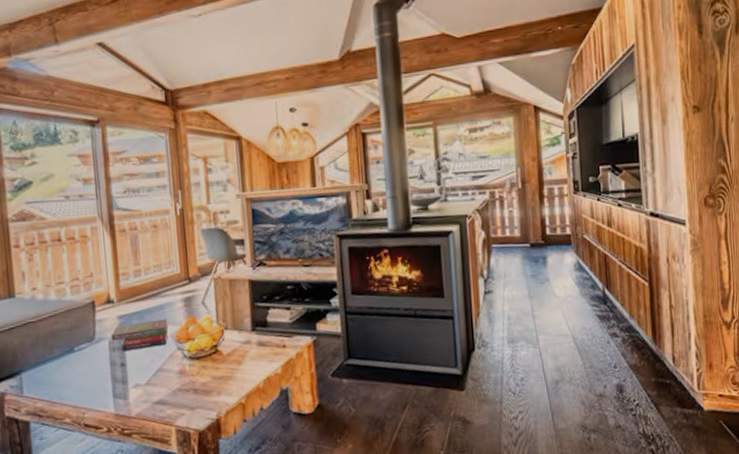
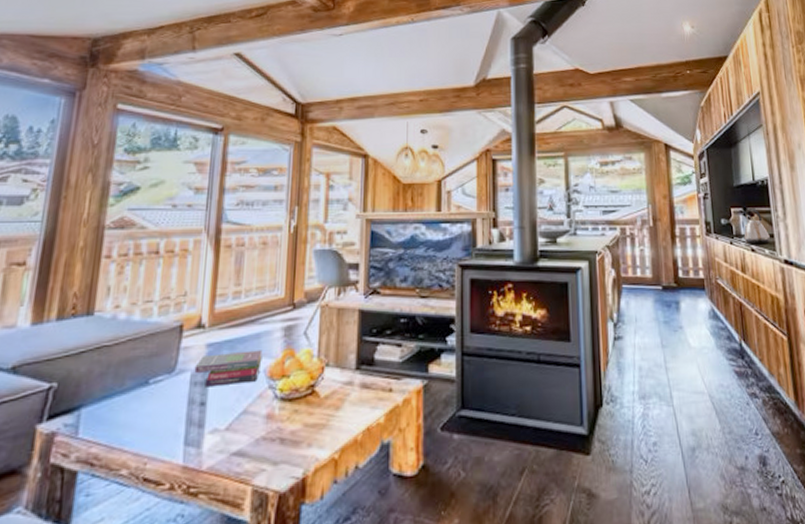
kettle: none [611,164,637,201] -> present [743,207,770,245]

